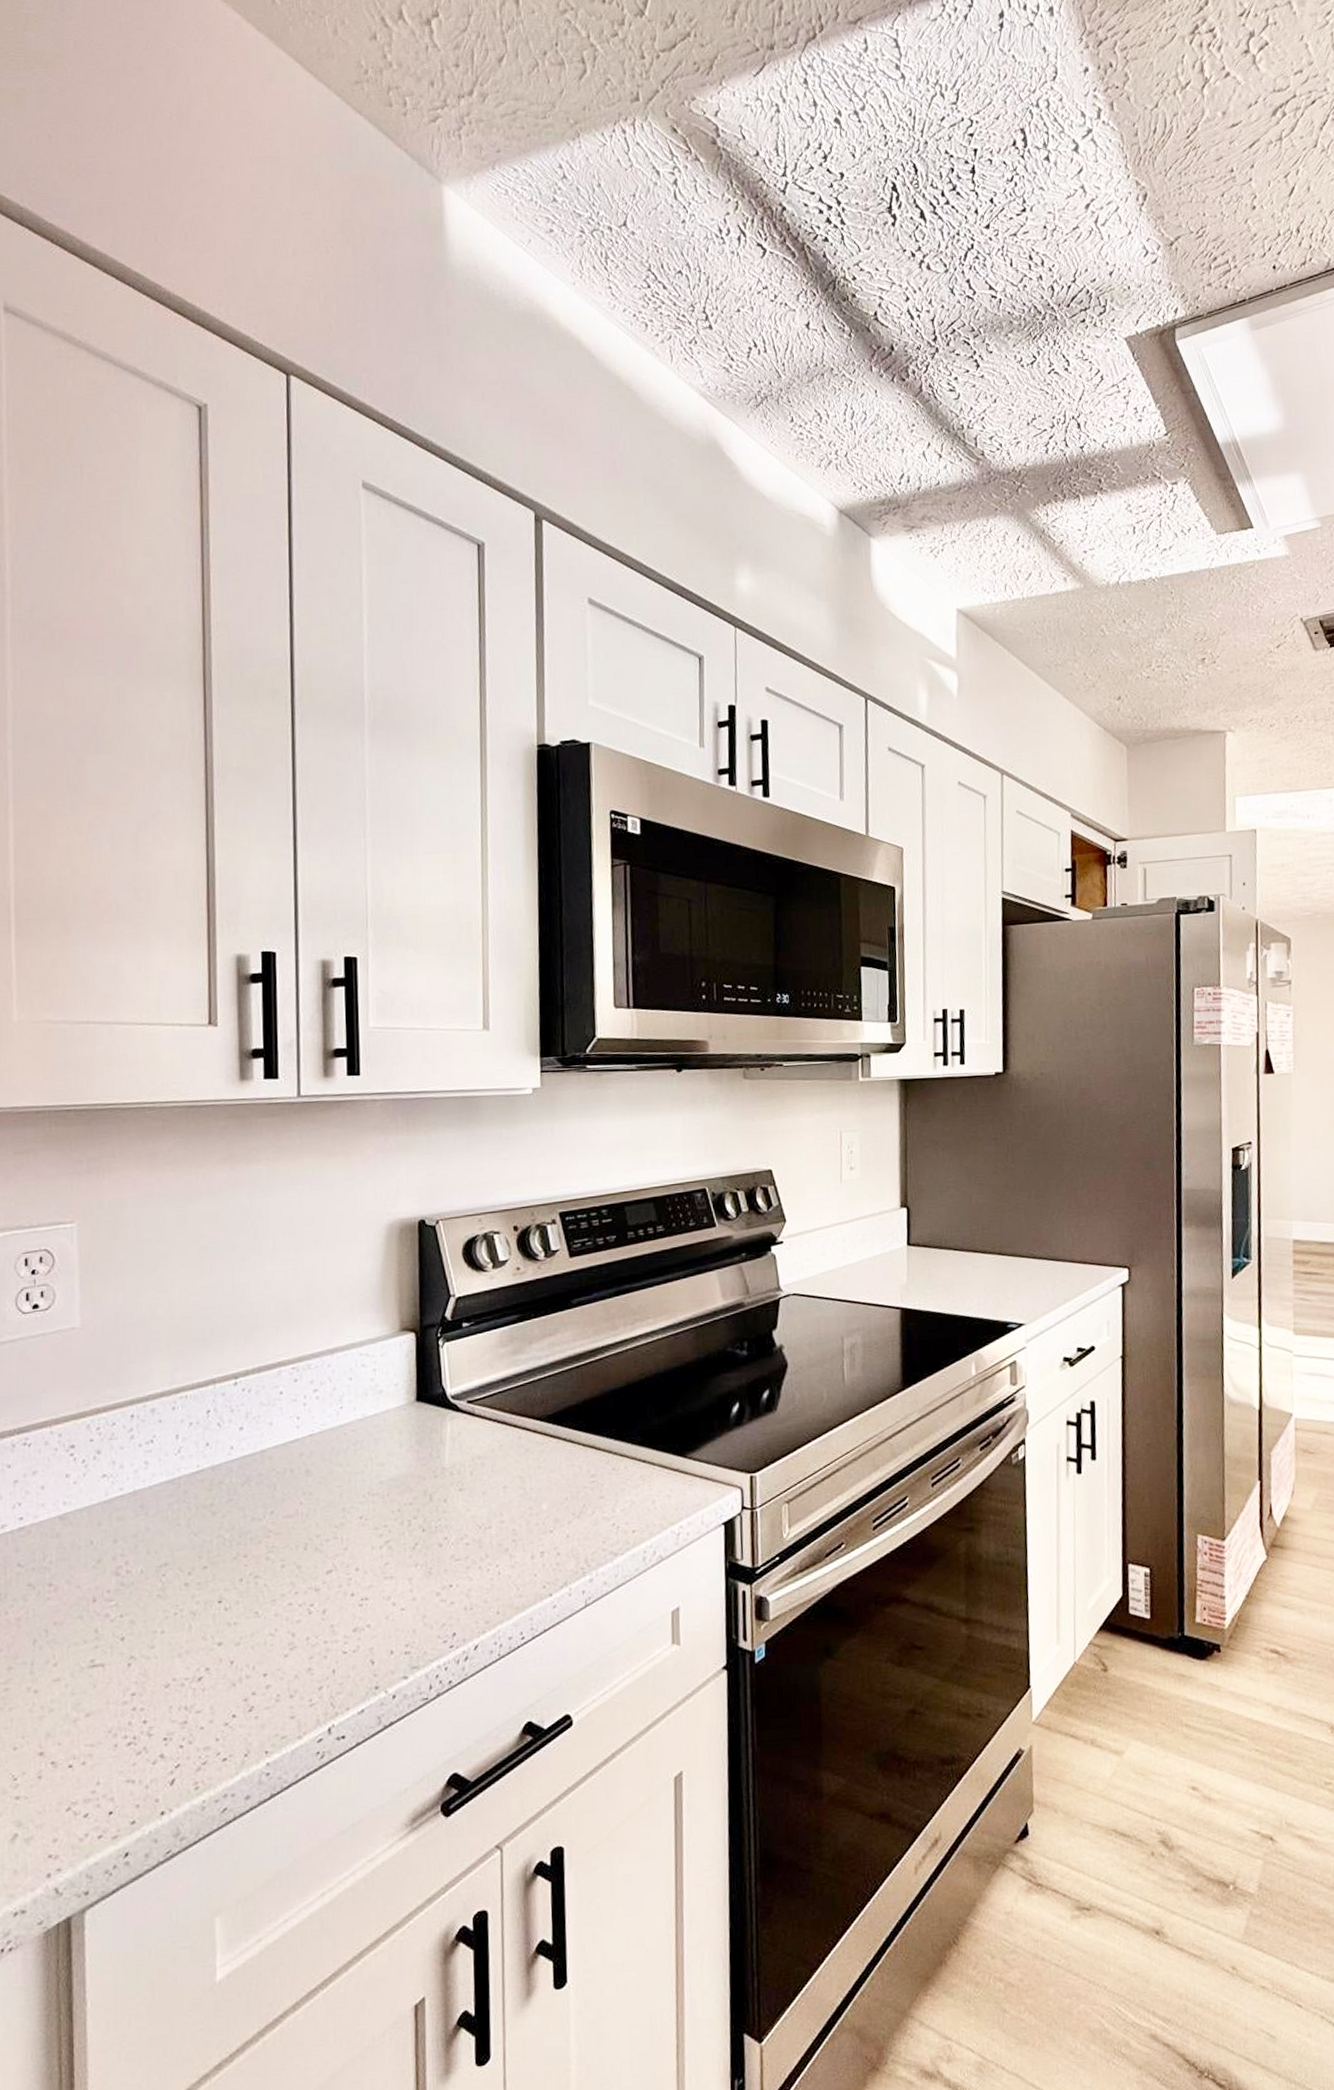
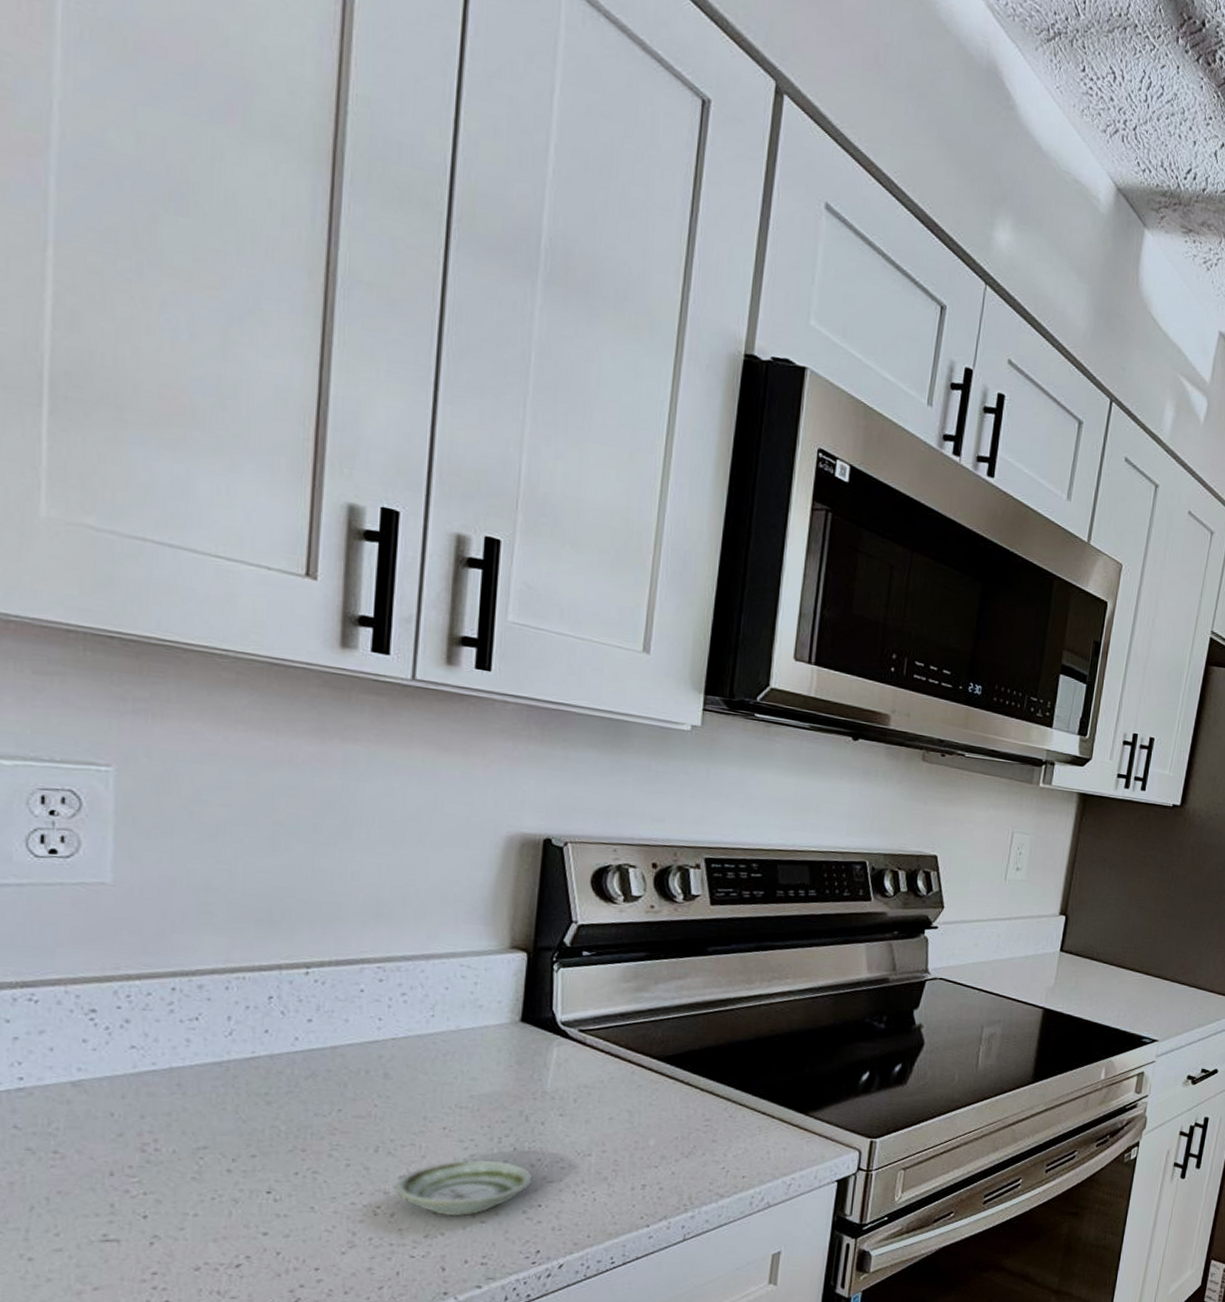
saucer: none [323,1544,442,1607] -> present [394,1159,533,1217]

